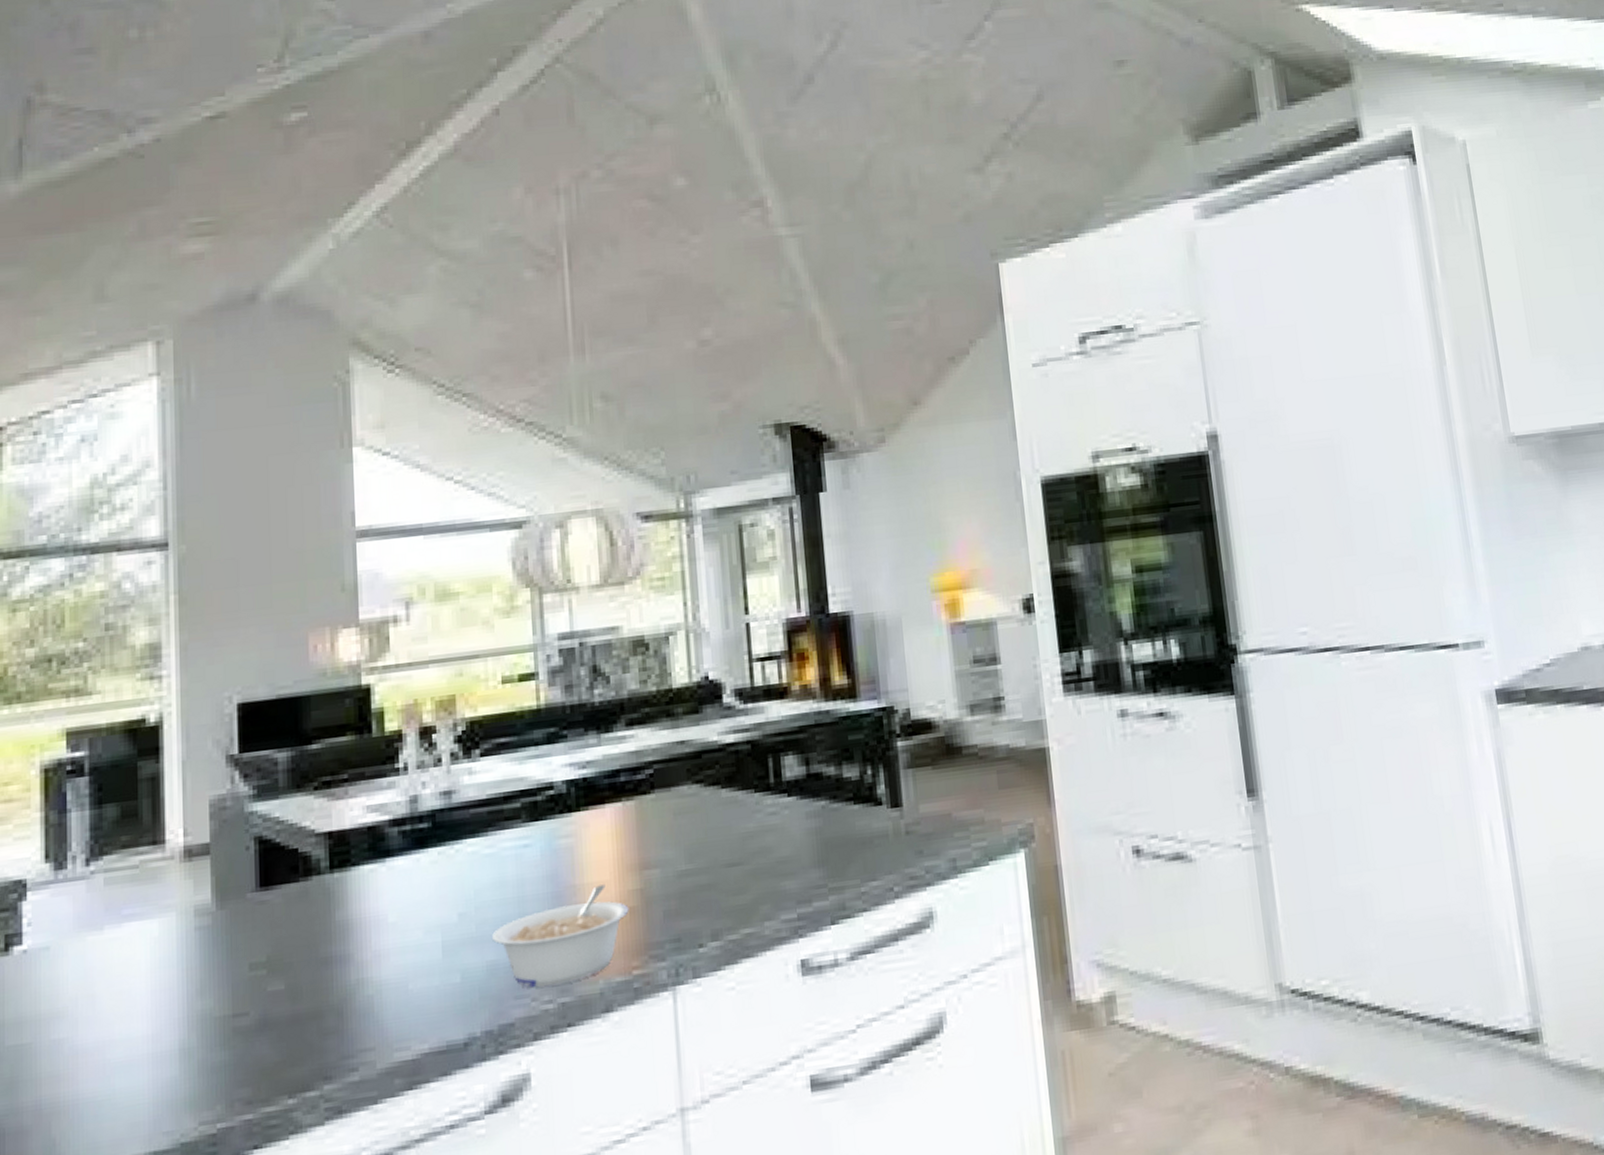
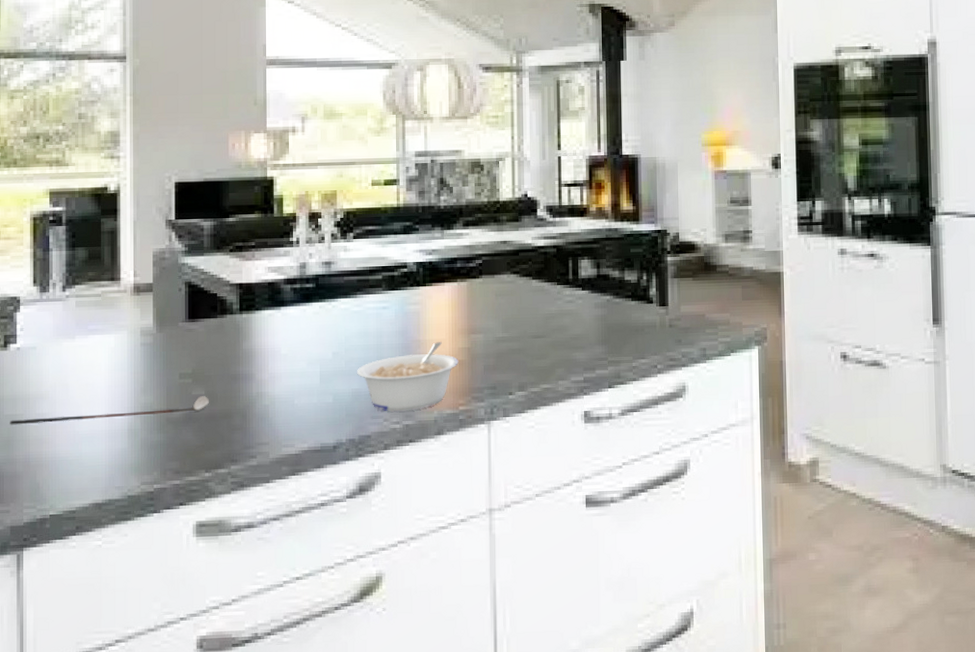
stirrer: none [13,991,291,1061] -> present [10,396,209,425]

